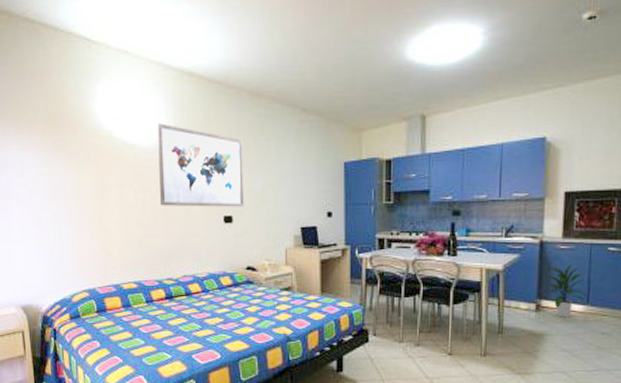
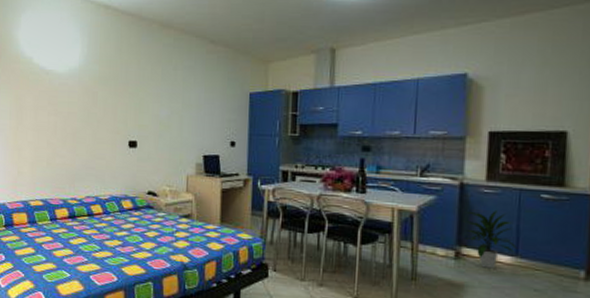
wall art: present [157,123,244,207] -> none [70,51,151,133]

